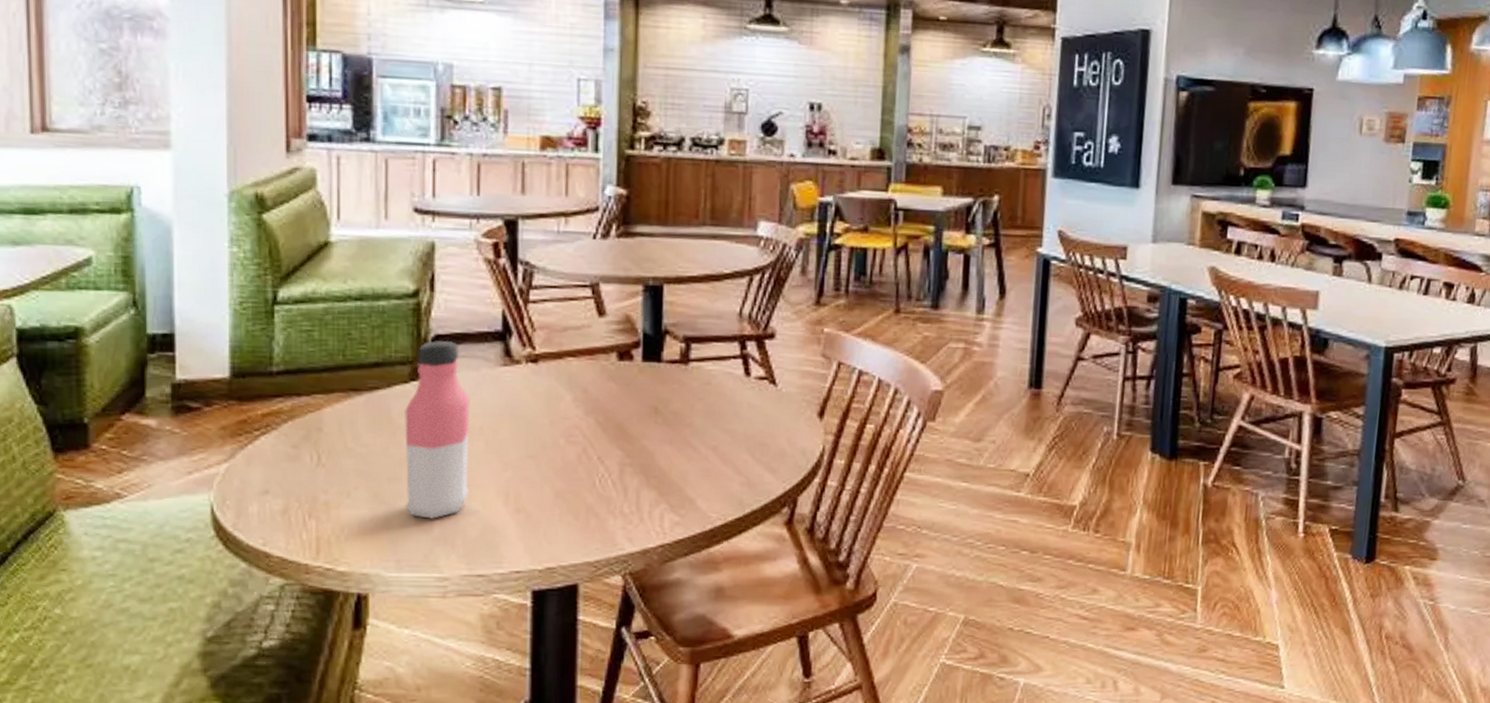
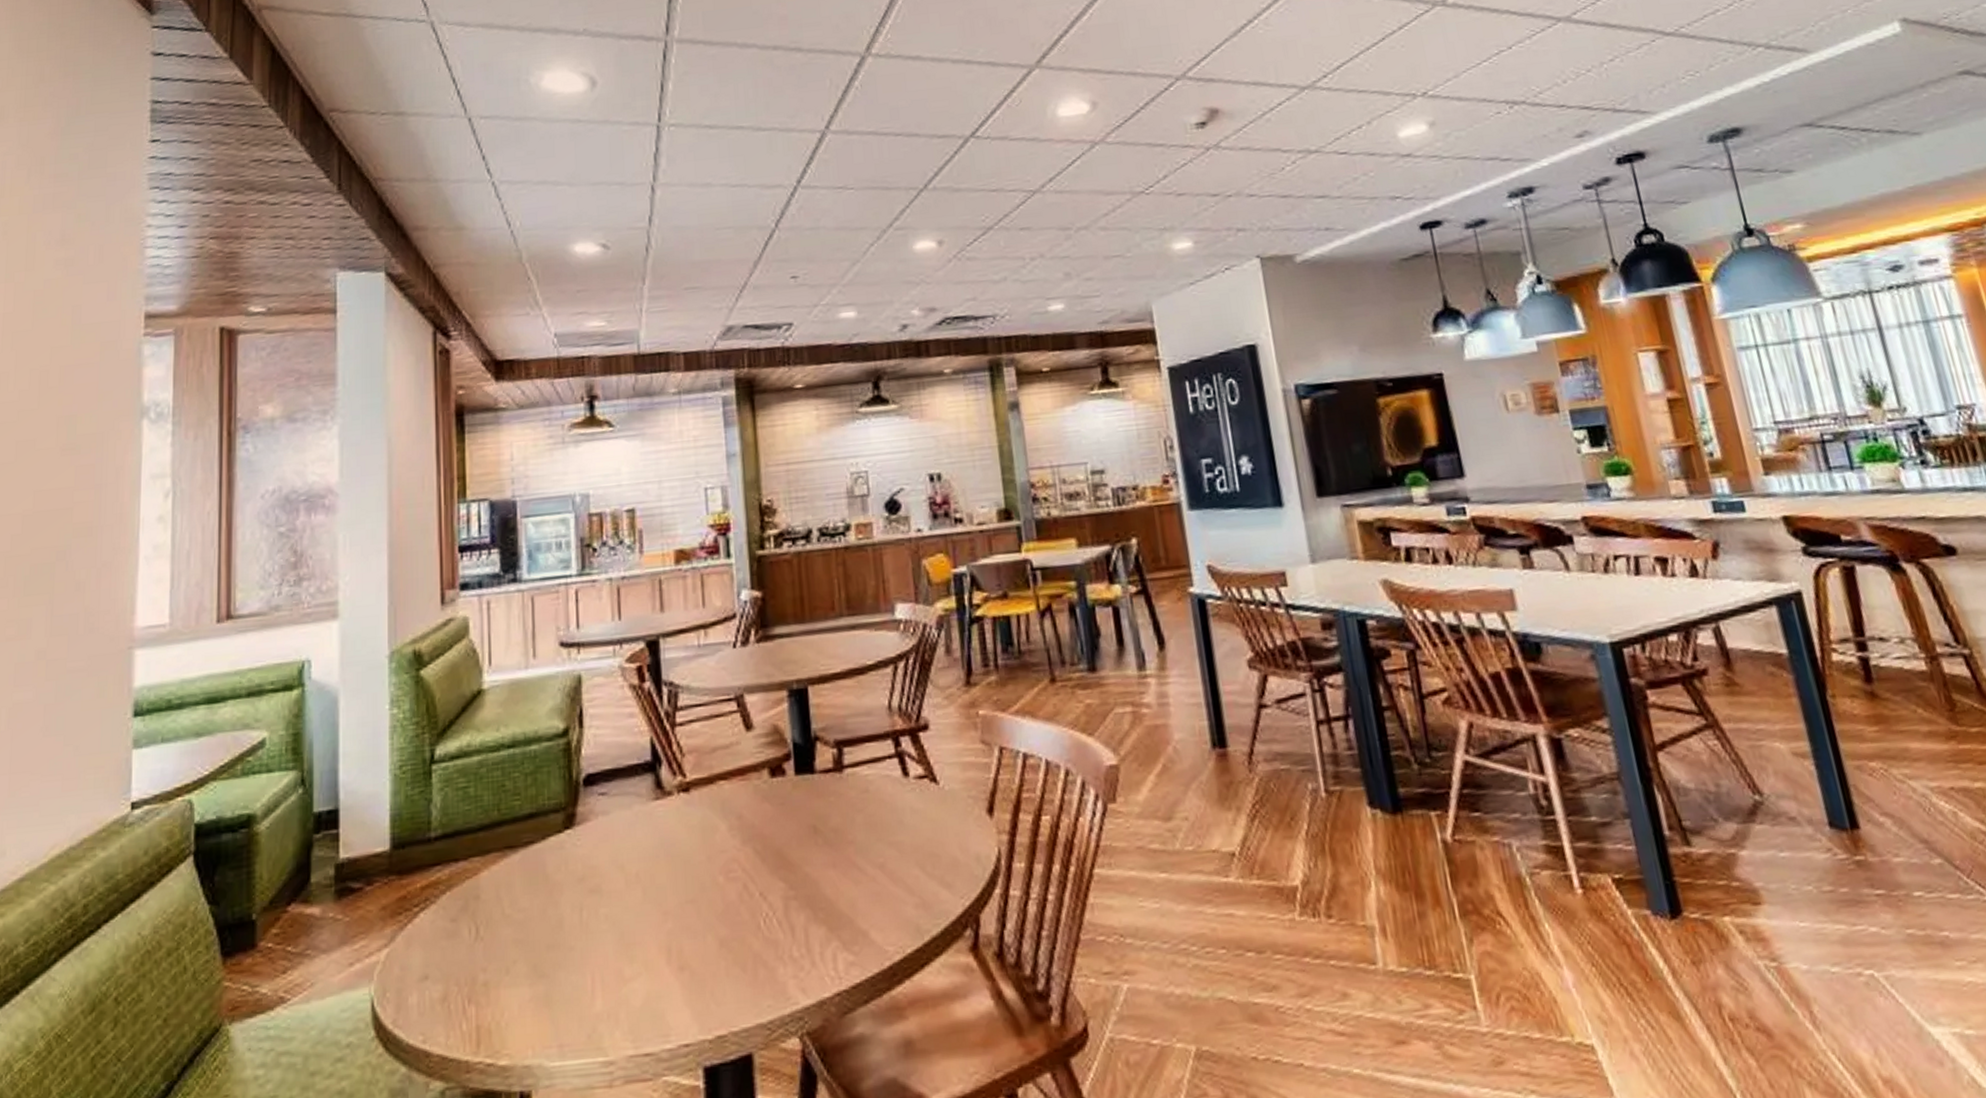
water bottle: present [405,340,470,519] -> none [560,778,629,990]

